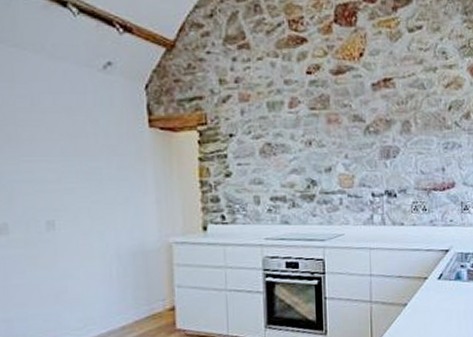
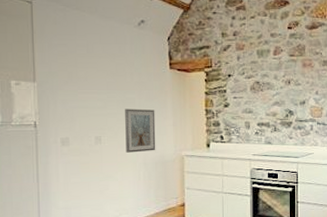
picture frame: none [88,181,133,242] -> present [125,109,156,153]

